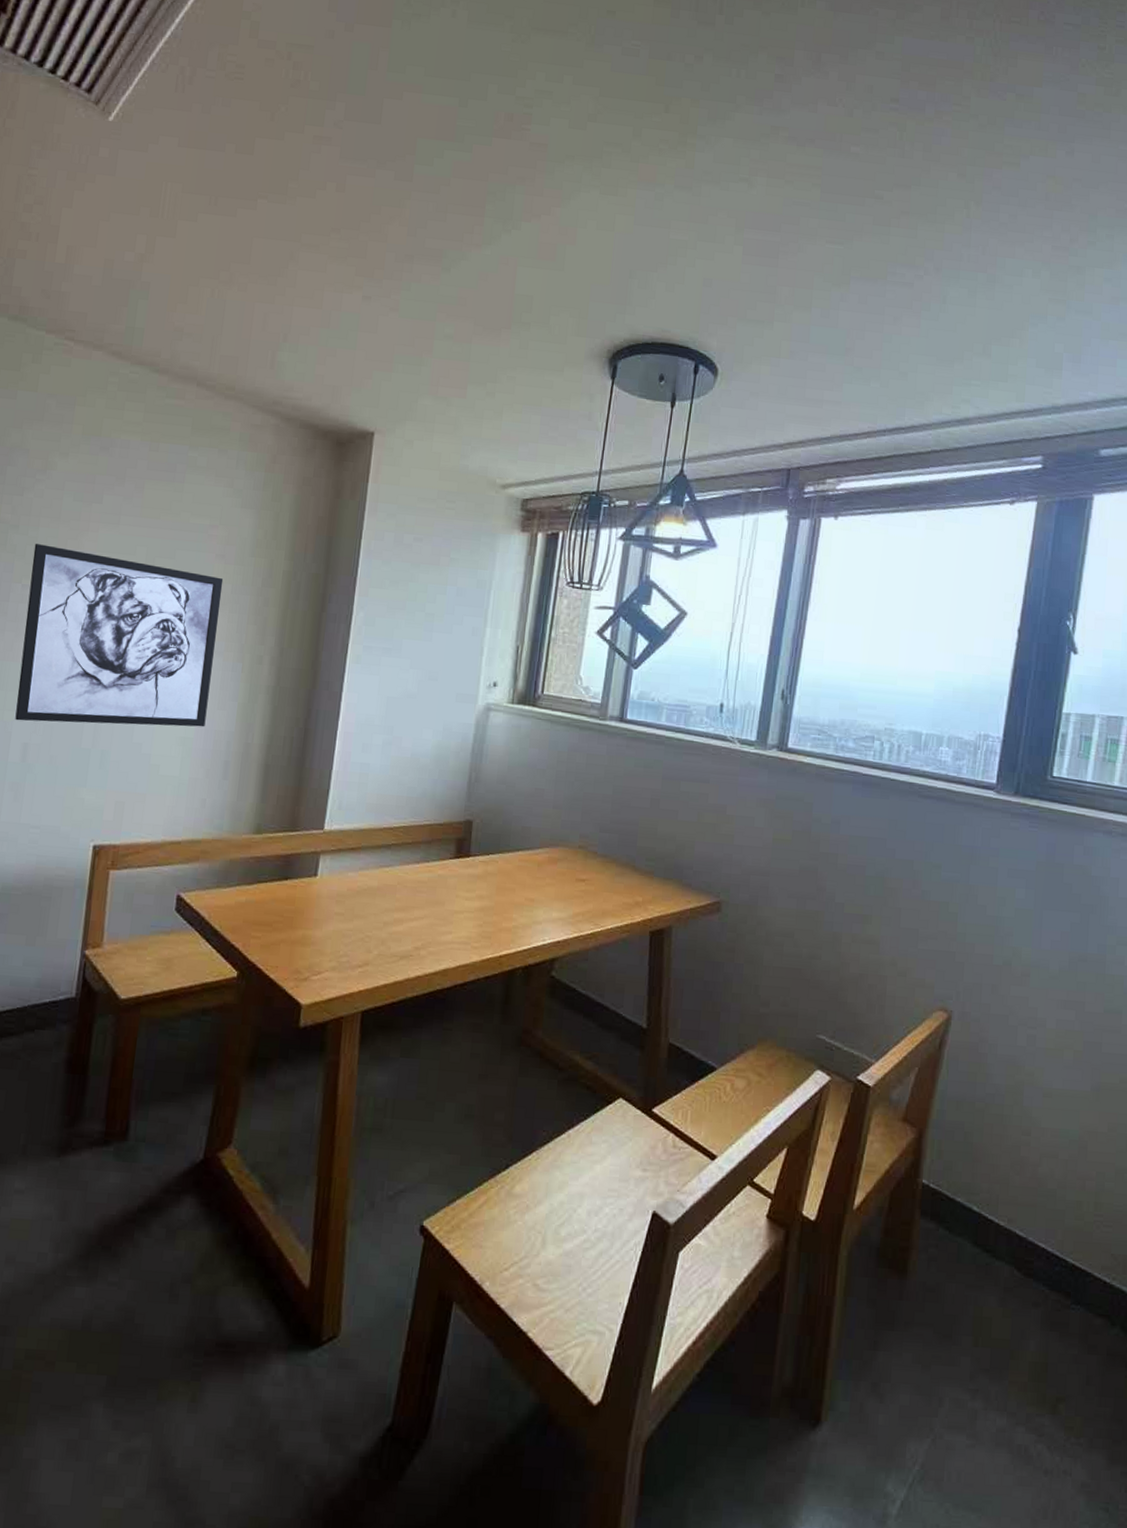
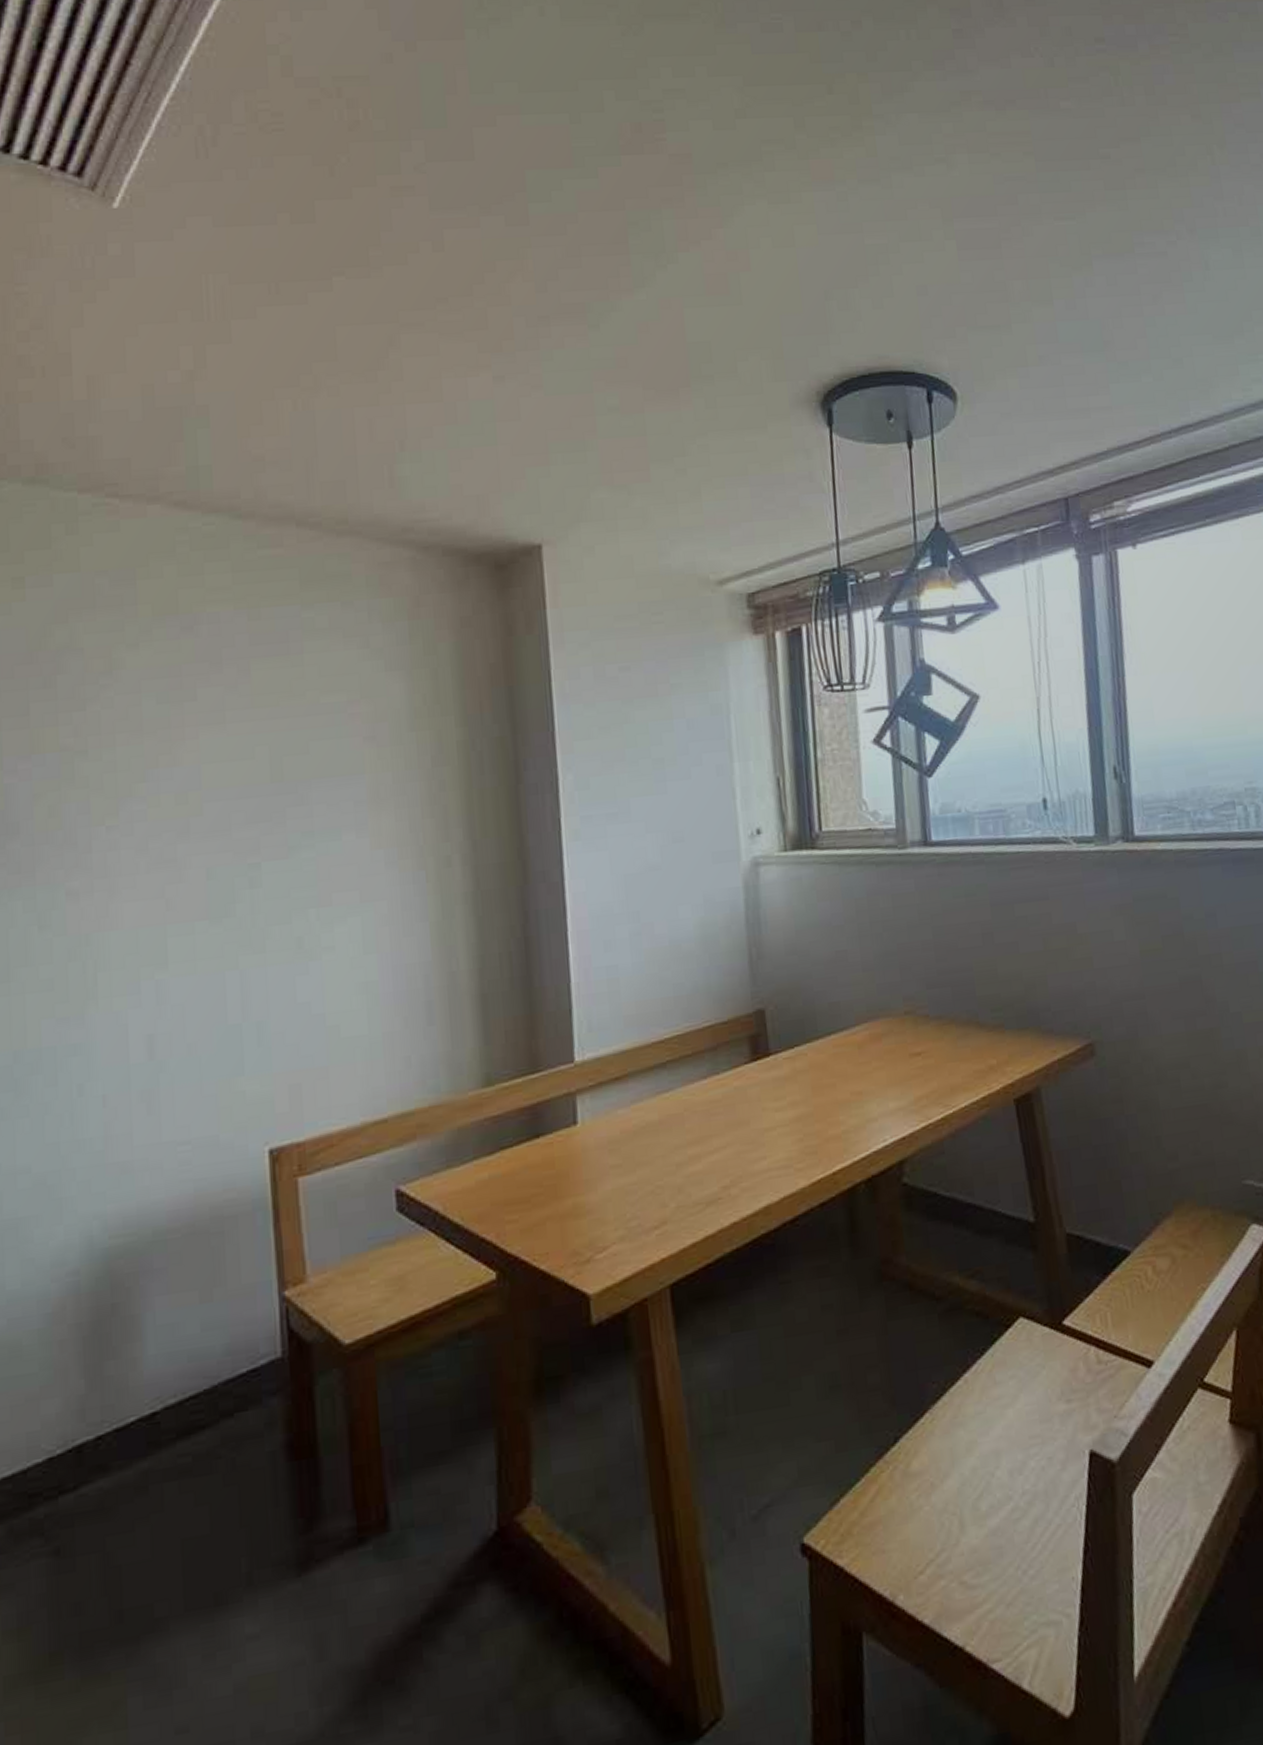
wall art: present [15,544,224,727] -> none [114,766,391,1008]

